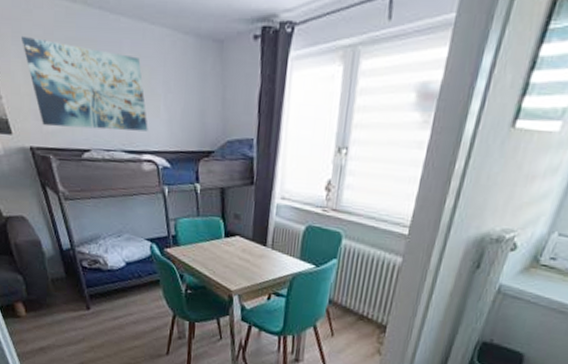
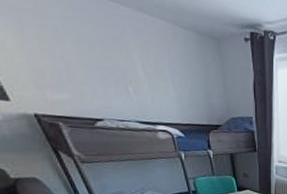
wall art: present [21,35,148,132] -> none [8,6,160,107]

